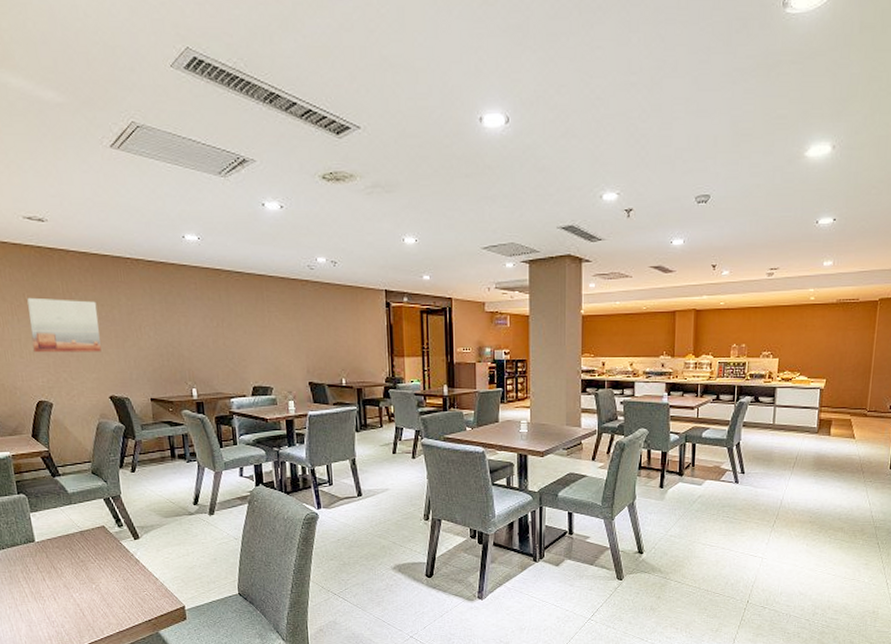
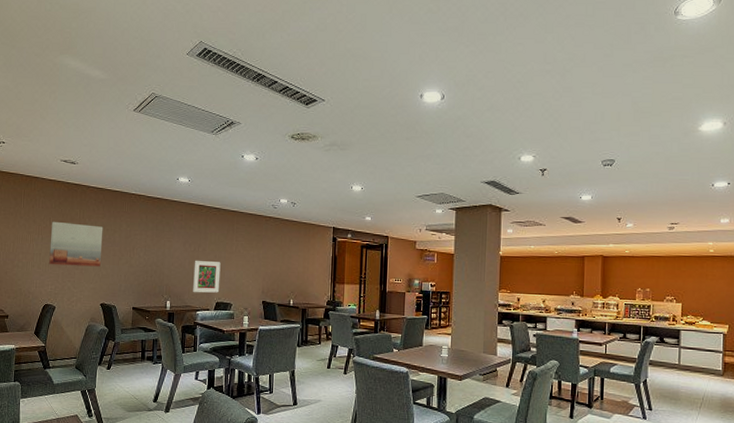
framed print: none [219,337,256,377] -> present [193,260,221,293]

